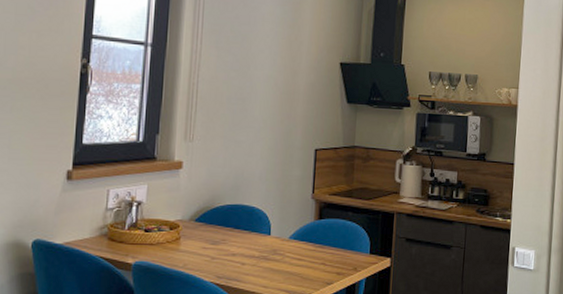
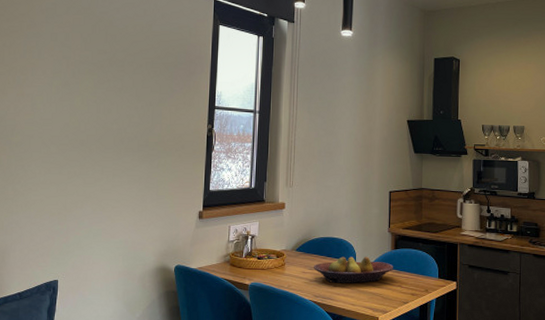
fruit bowl: none [217,228,316,261] -> present [314,256,393,283]

